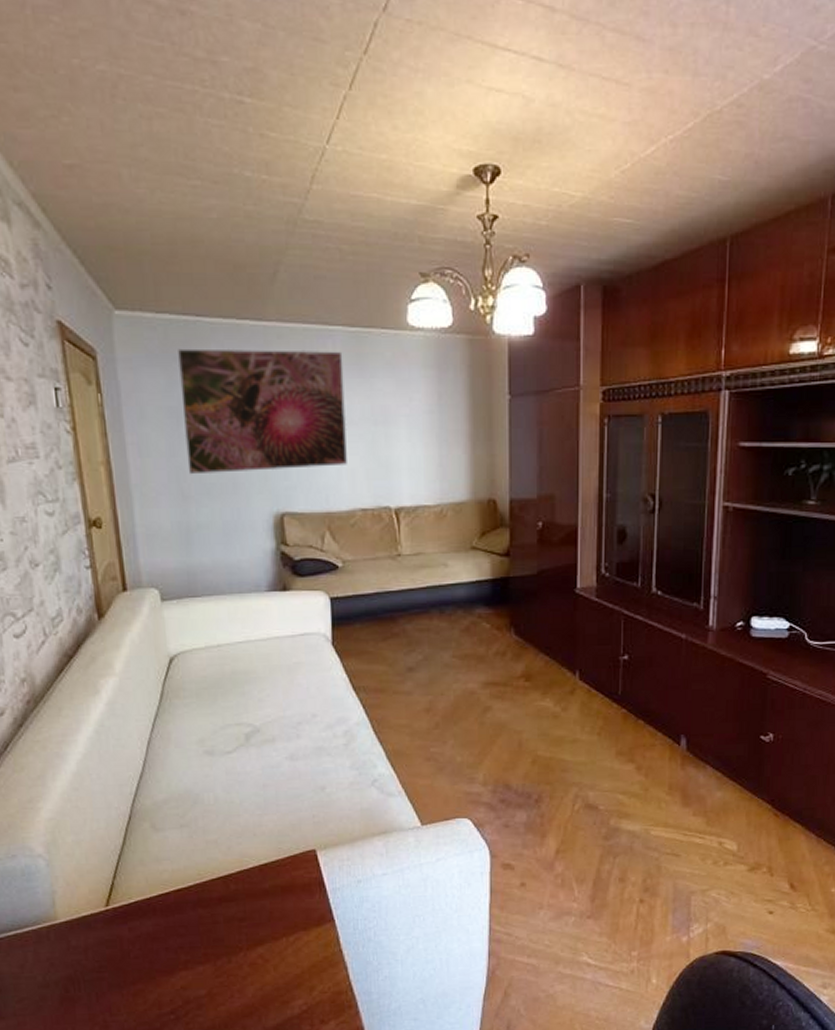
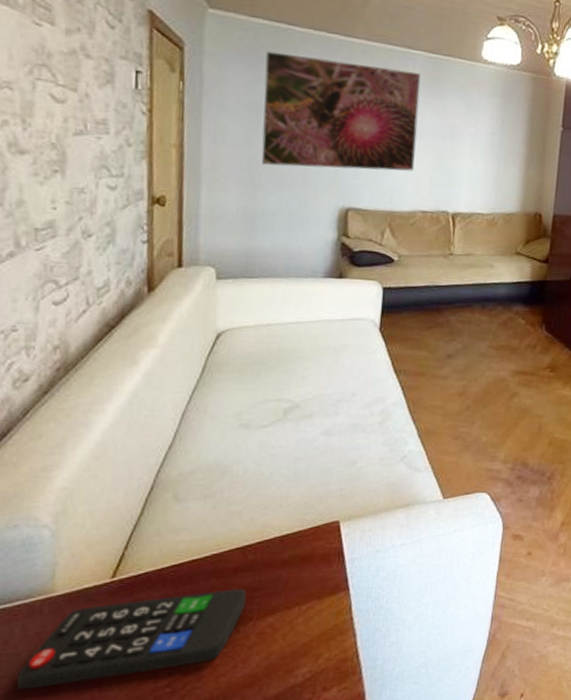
remote control: none [37,918,234,1011] -> present [17,588,247,690]

